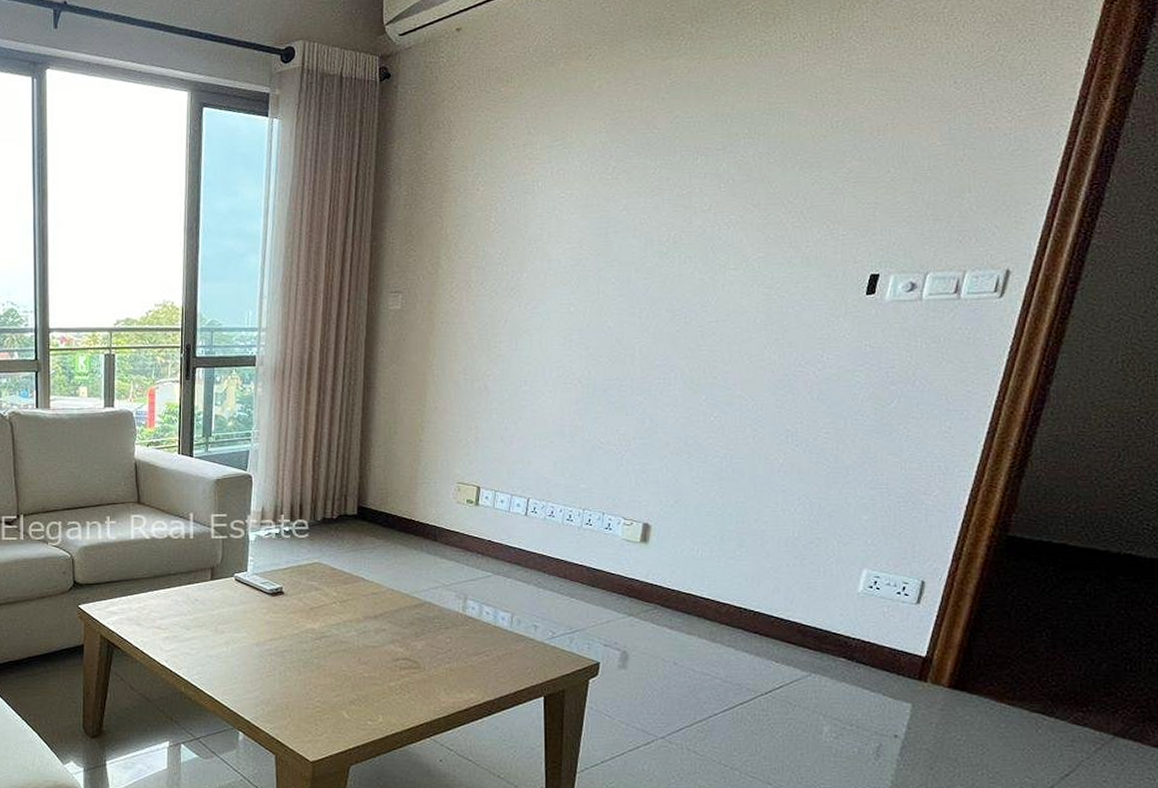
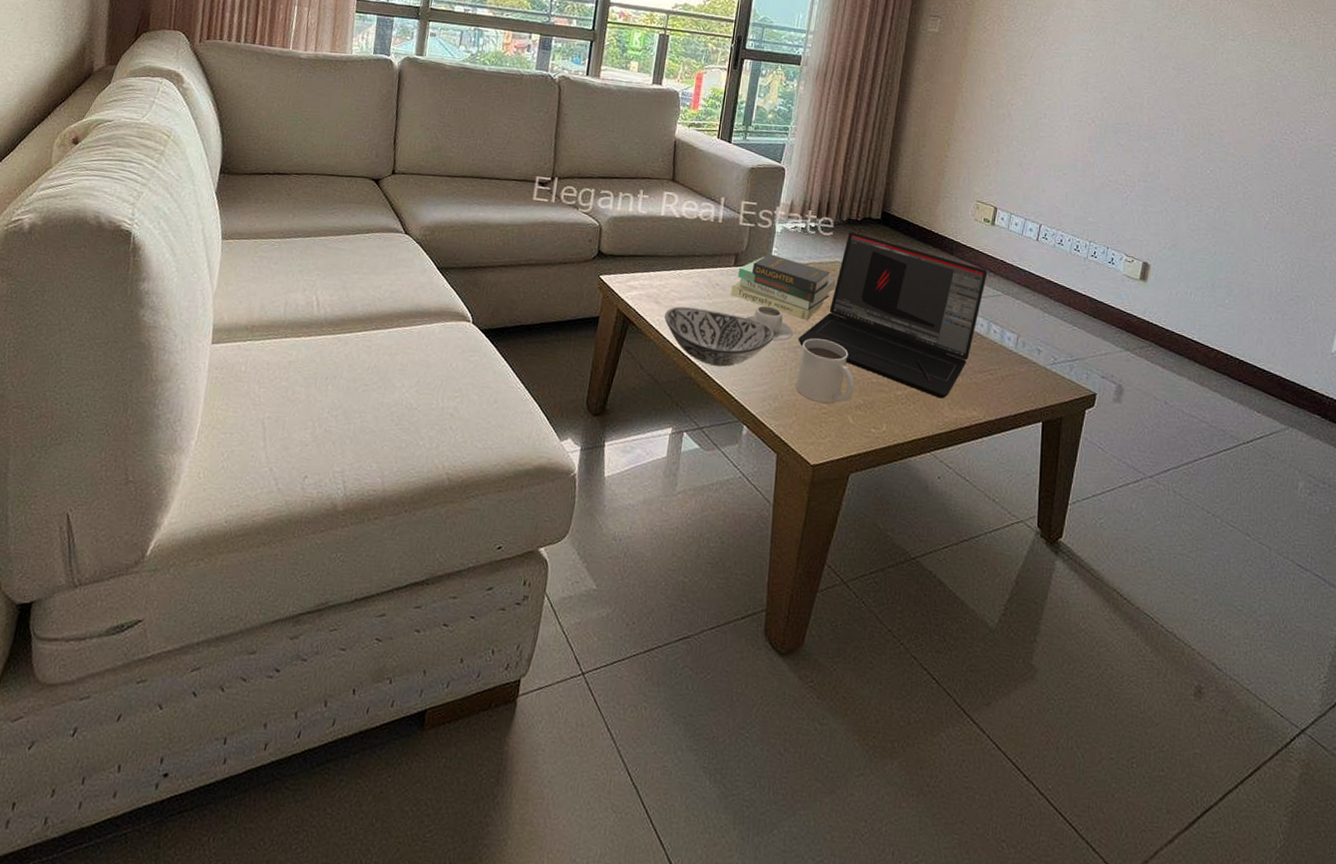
decorative bowl: none [148,626,260,678] -> present [664,306,775,367]
books: none [211,564,317,624] -> present [731,254,836,320]
teacup: none [229,615,279,648] -> present [745,305,794,342]
laptop: none [284,530,475,685] -> present [798,231,988,399]
mug: none [286,641,346,703] -> present [795,338,855,404]

